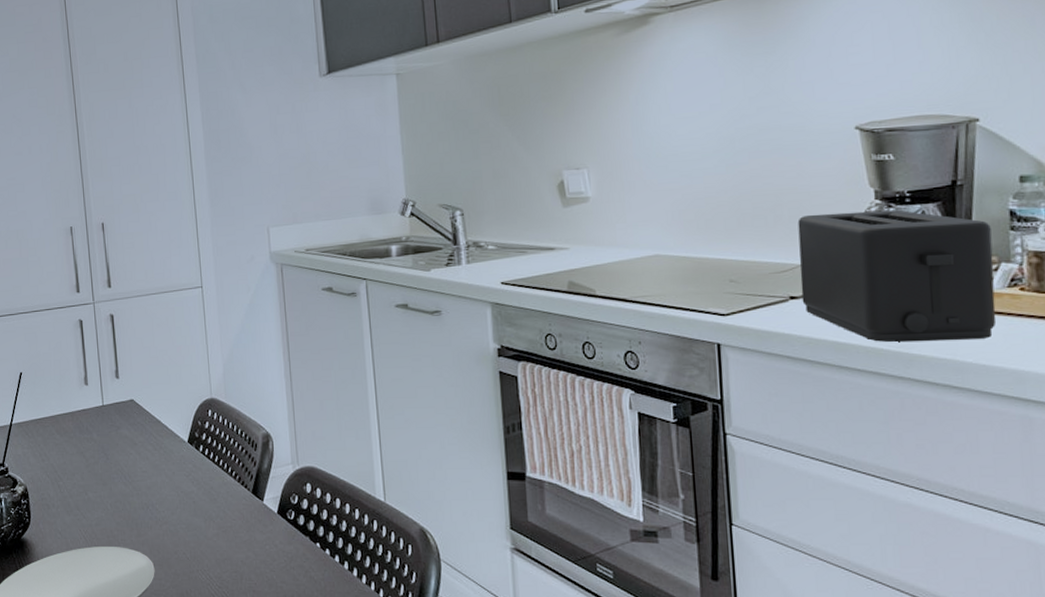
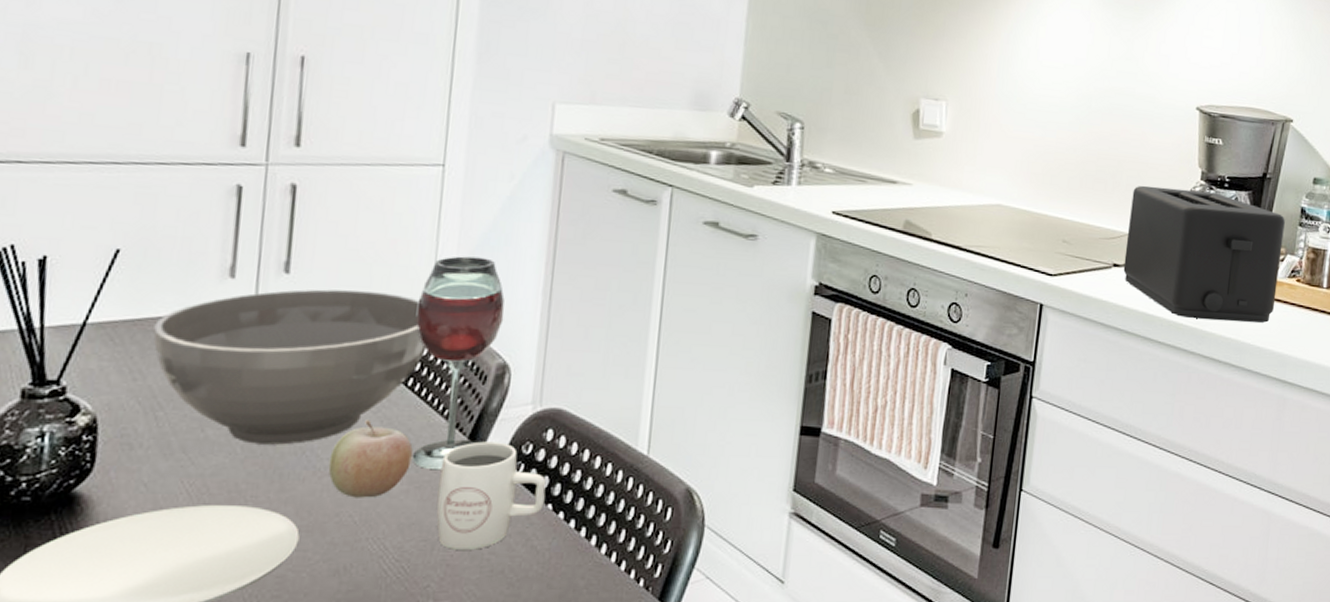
bowl: none [48,386,213,502] -> present [153,289,427,445]
fruit: none [164,482,217,540] -> present [328,420,413,498]
wineglass: none [201,353,261,517] -> present [413,256,505,469]
mug: none [237,495,314,579] -> present [436,441,547,550]

